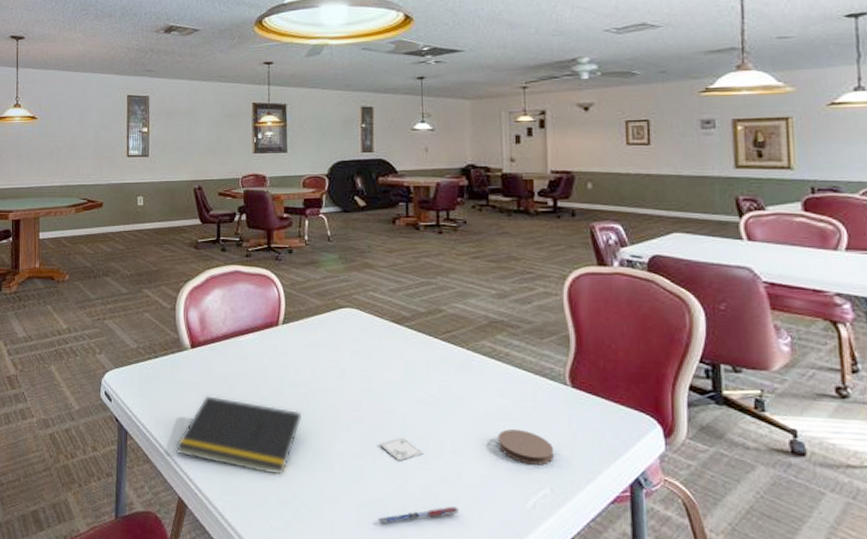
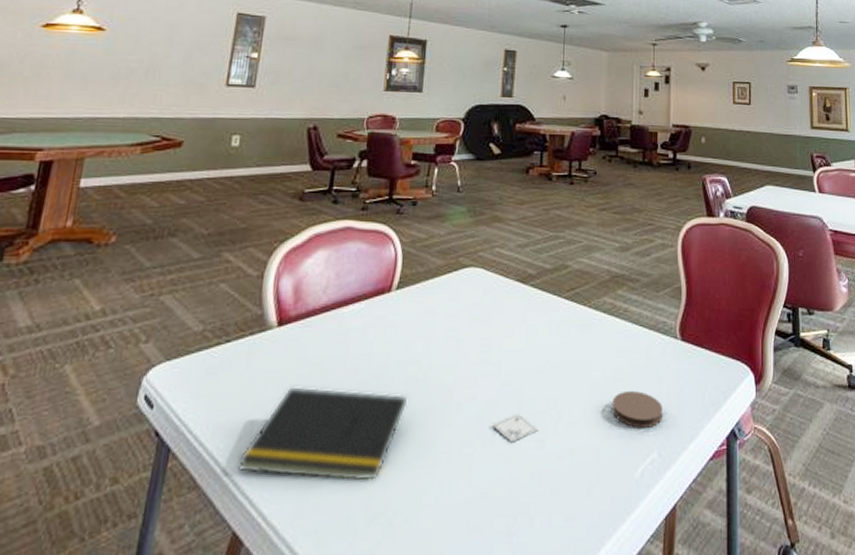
pen: present [378,506,460,524] -> none [483,488,571,524]

